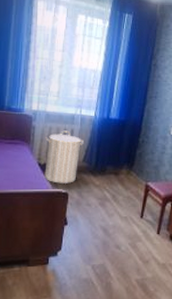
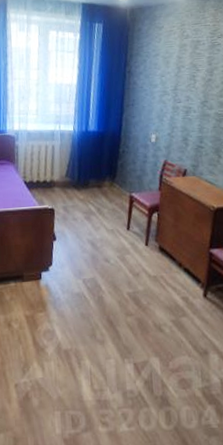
laundry hamper: present [44,130,84,184] -> none [28,147,65,200]

